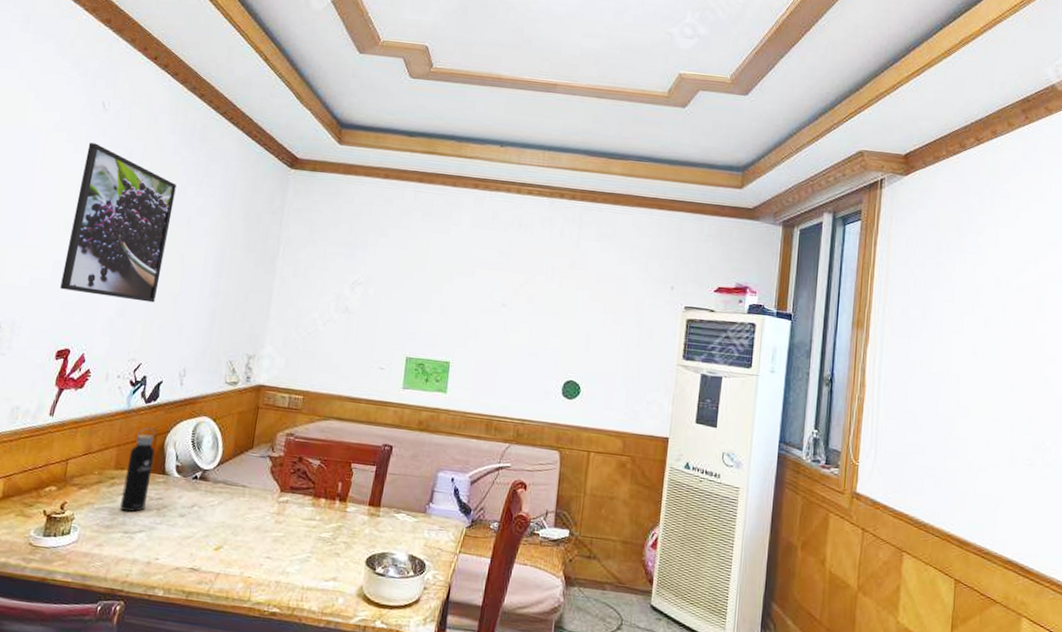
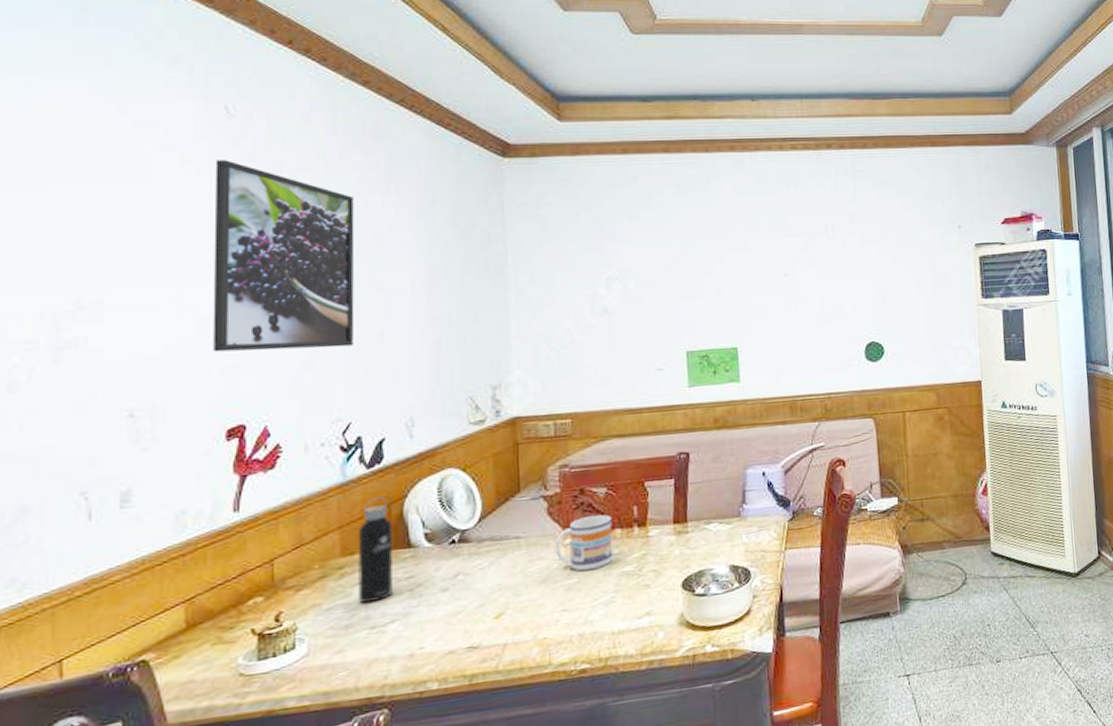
mug: none [270,481,320,529] -> present [555,514,613,572]

